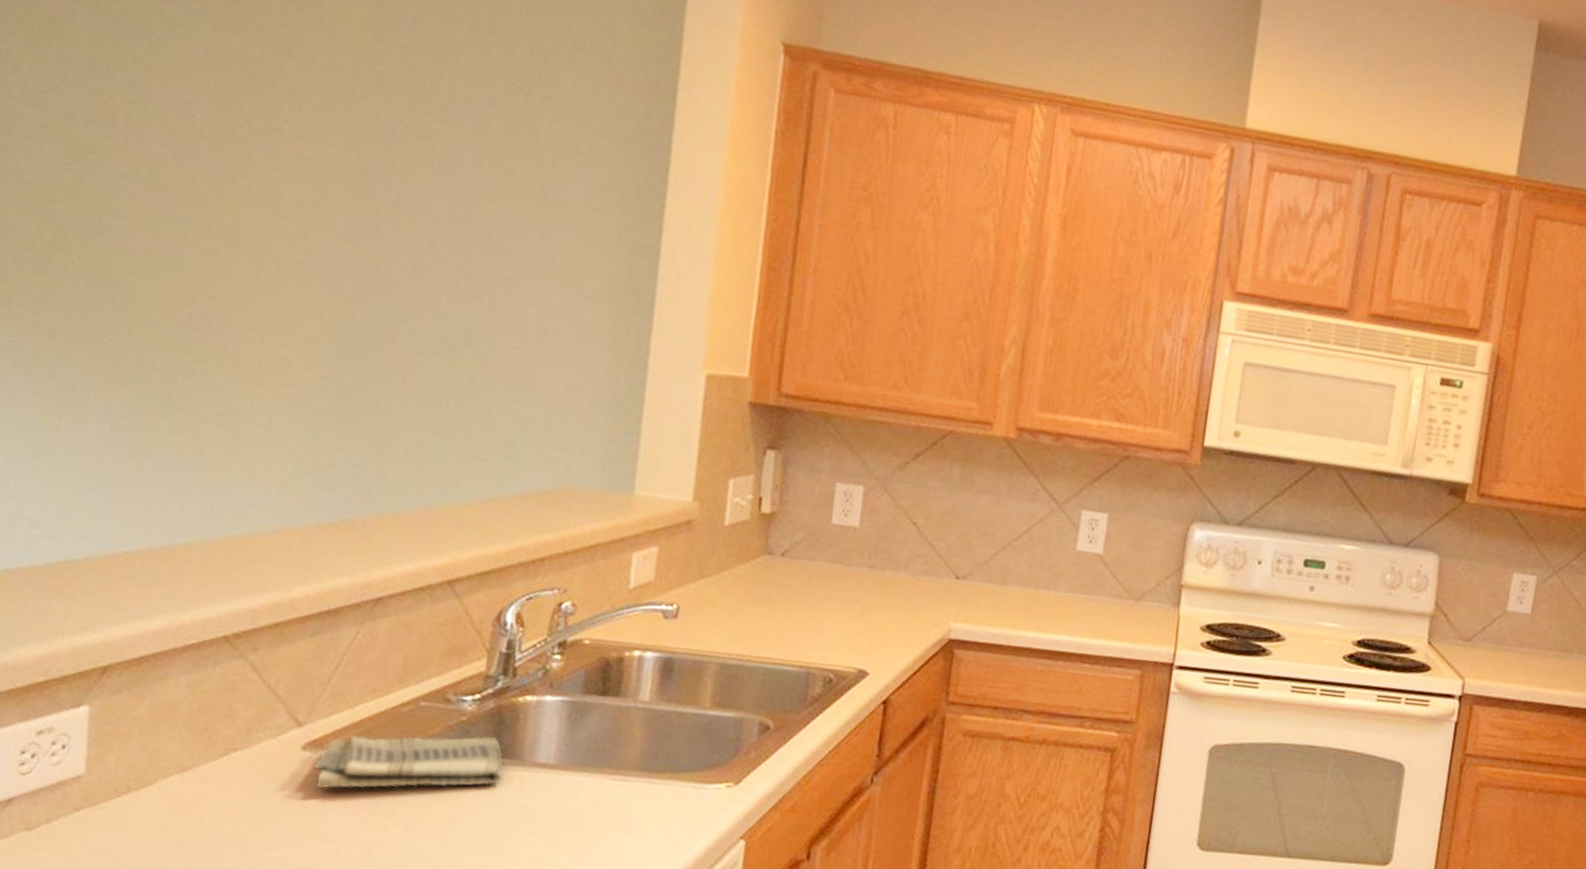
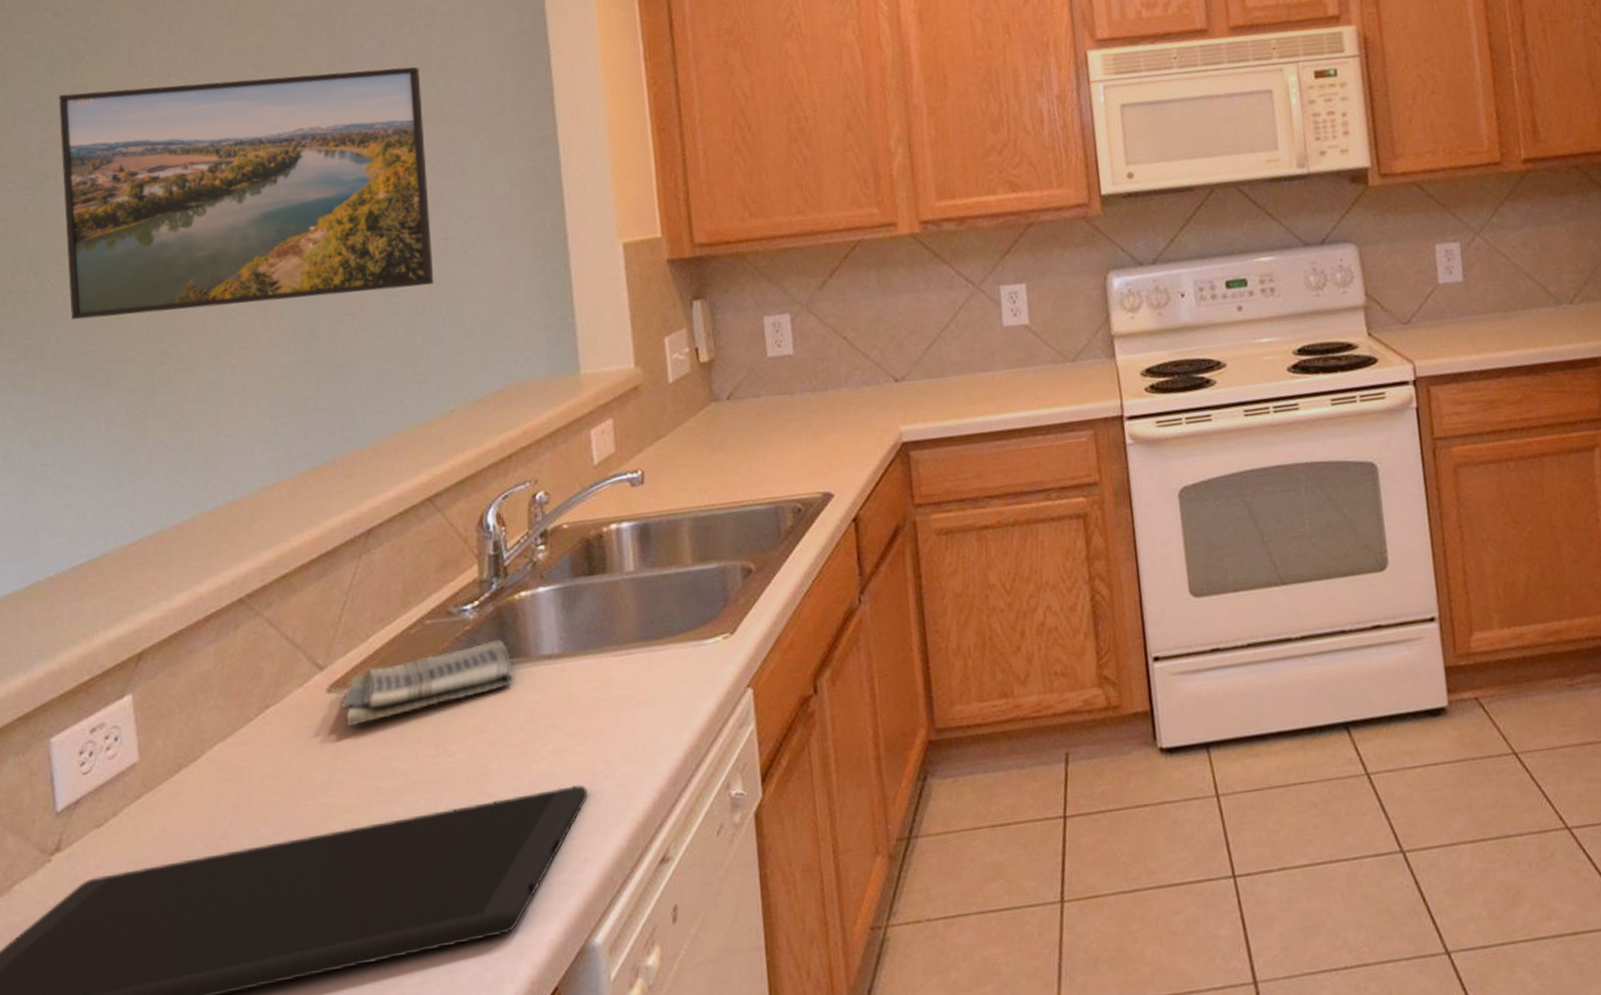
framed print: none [90,65,526,367] -> present [59,66,434,320]

